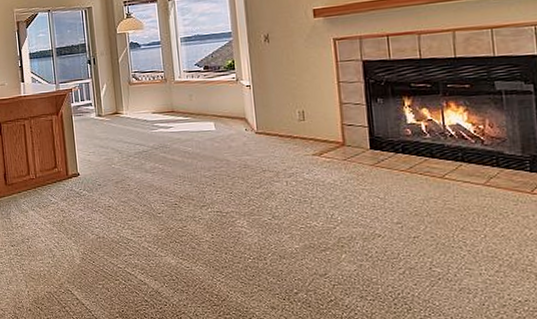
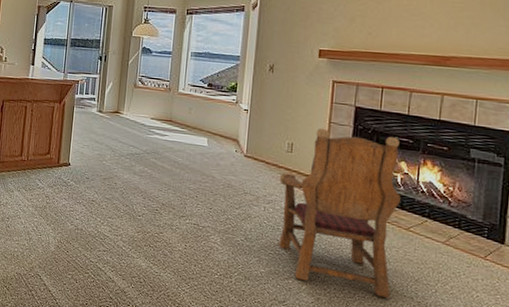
armchair: none [296,84,438,252] -> present [279,128,401,298]

